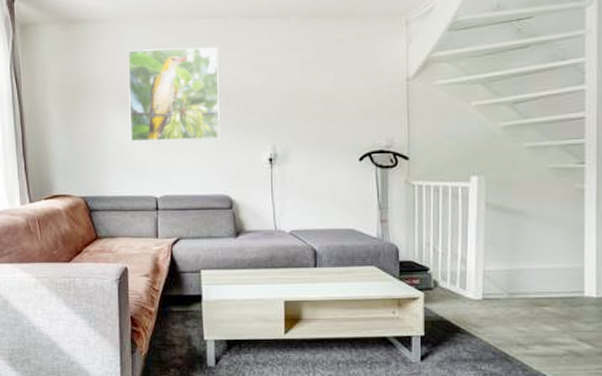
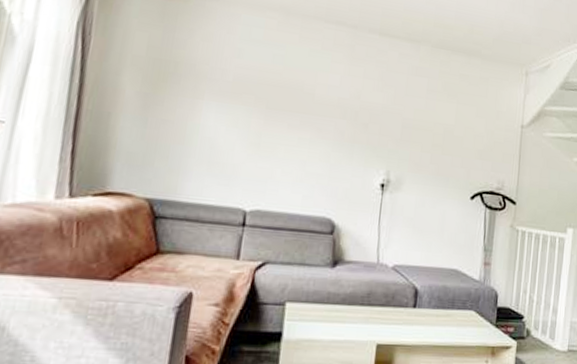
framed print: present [127,47,220,142] -> none [224,36,343,155]

